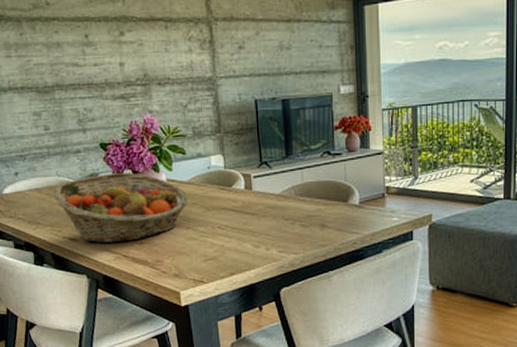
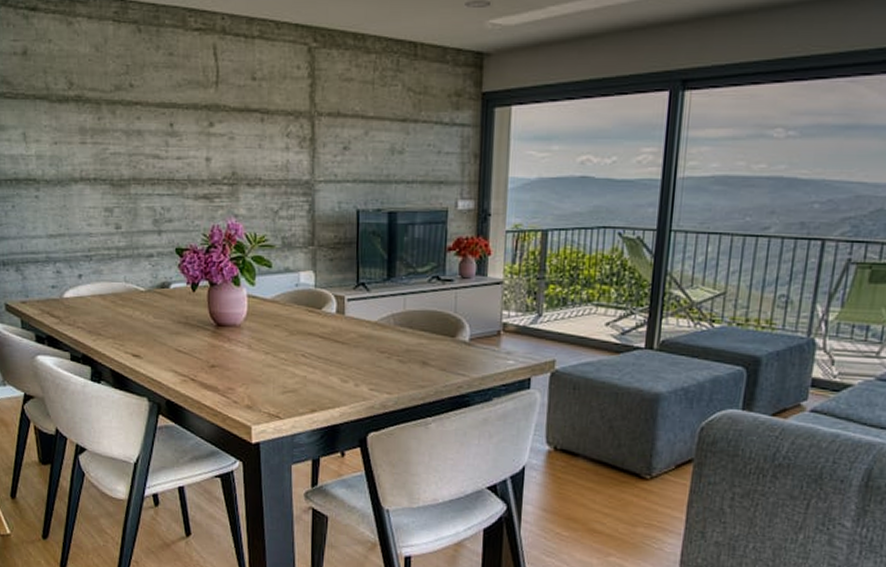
fruit basket: present [52,172,188,243] -> none [118,283,270,364]

